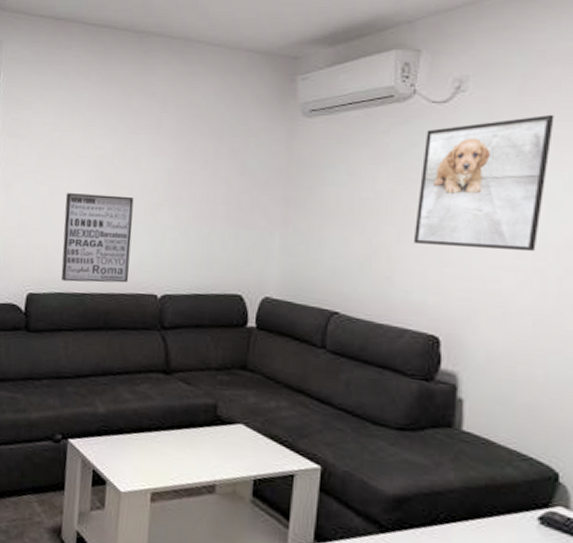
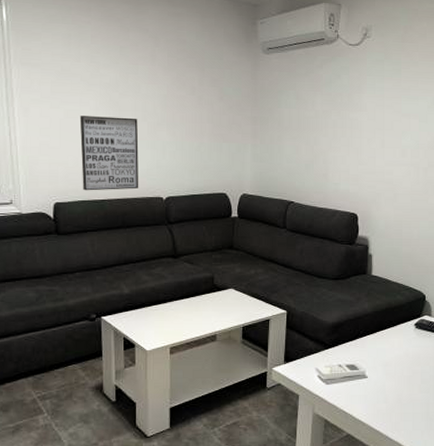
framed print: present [413,114,554,252] -> none [340,56,423,152]

